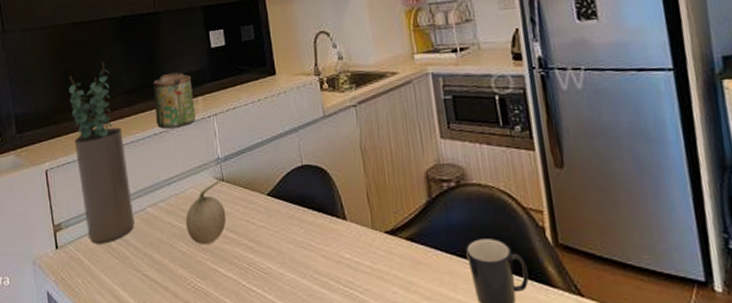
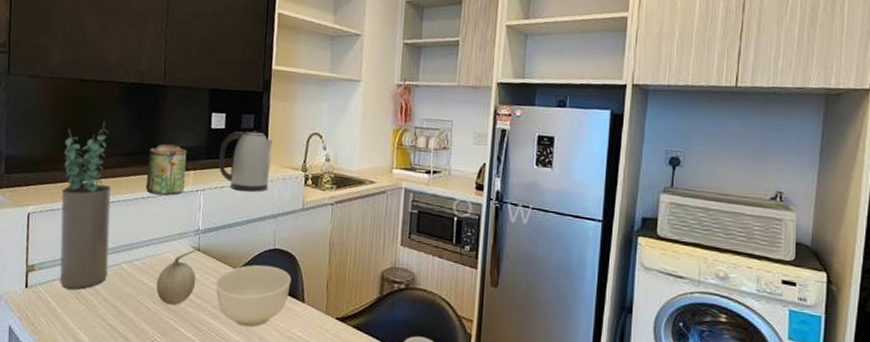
kettle: none [223,41,283,109] -> present [218,130,272,192]
bowl: none [246,184,328,257] -> present [215,265,292,327]

